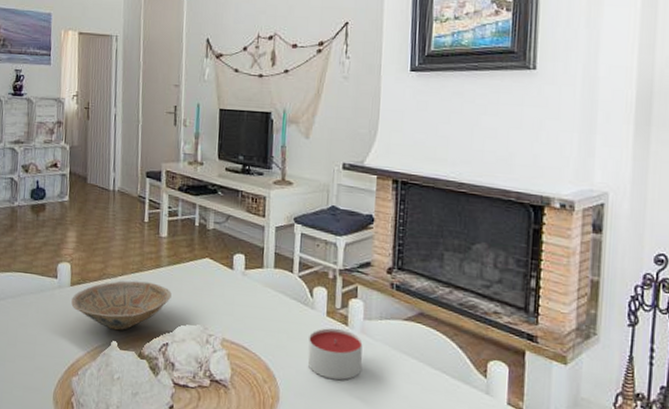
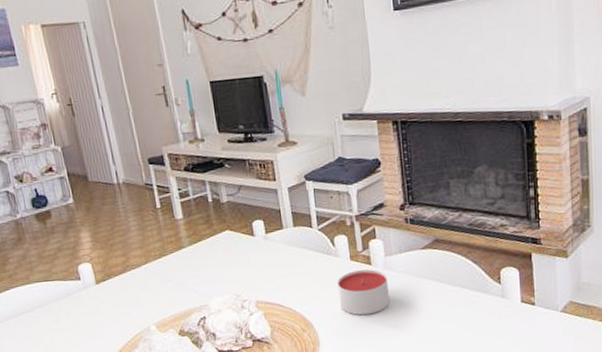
bowl: present [71,280,172,331] -> none [100,264,199,316]

